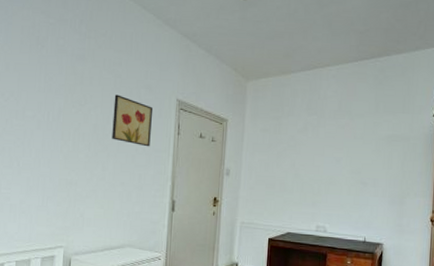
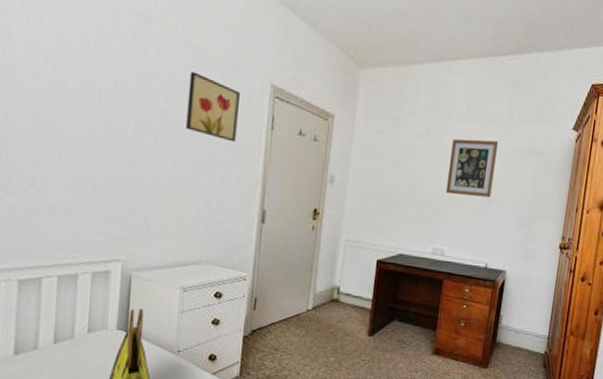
wall art: none [324,130,368,180] -> present [445,139,499,198]

